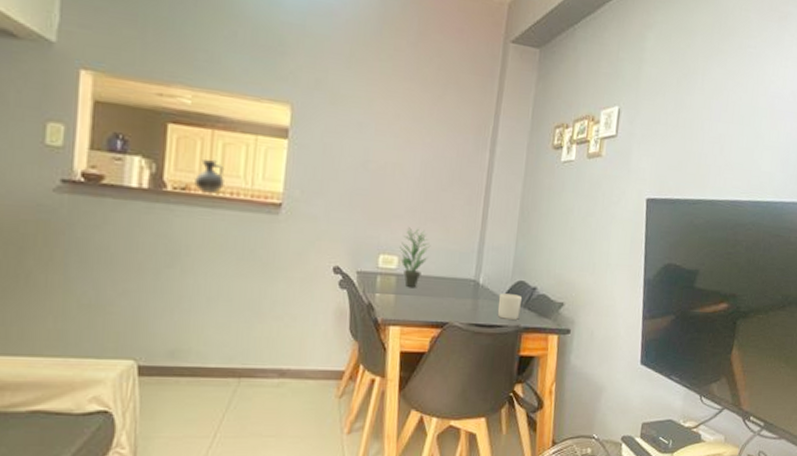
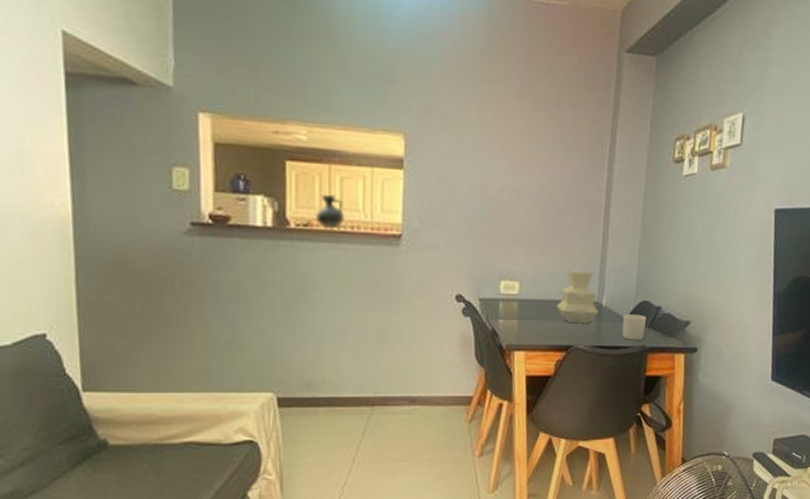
potted plant: present [400,227,431,288] -> none [520,252,552,313]
vase: none [433,247,476,301] -> present [556,270,599,324]

